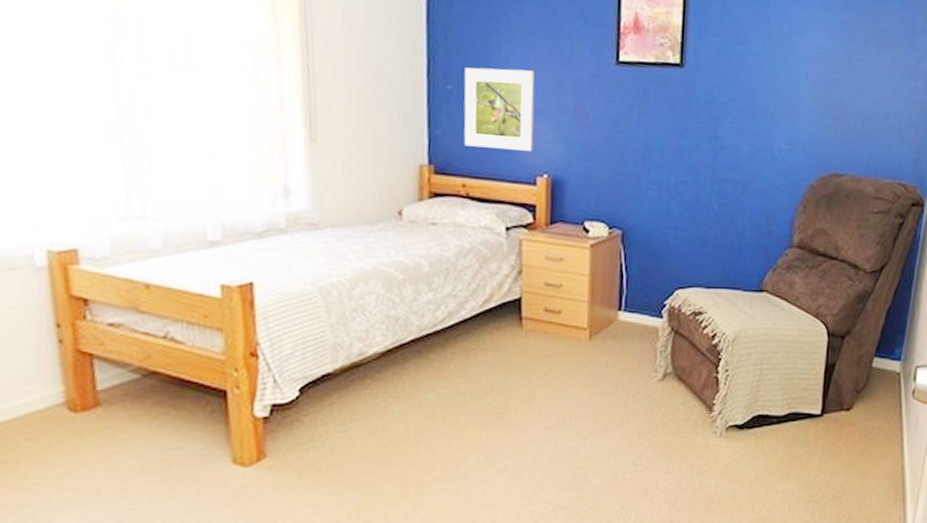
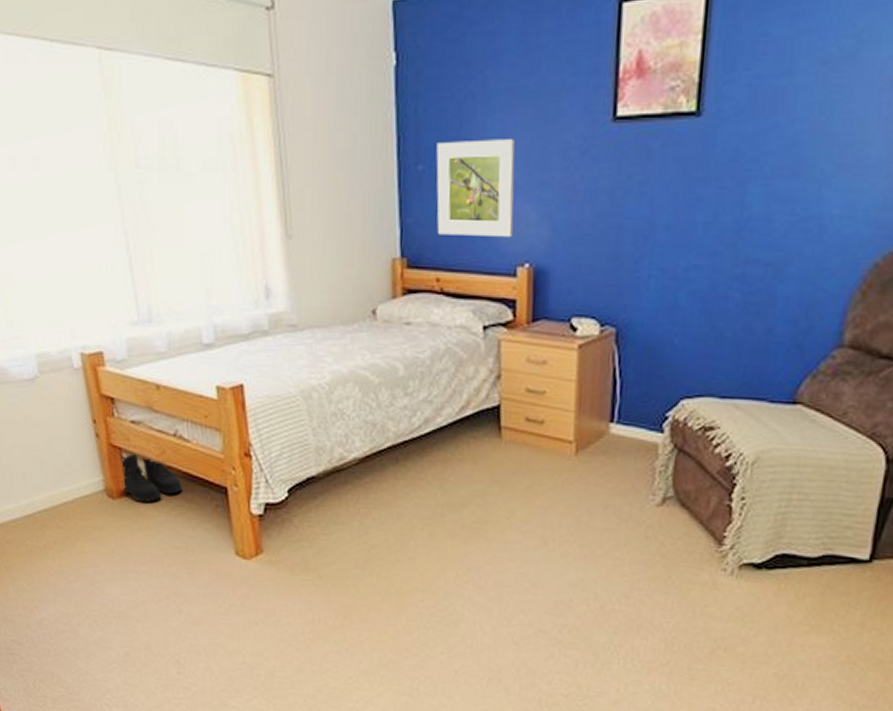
boots: none [89,360,171,414] -> present [120,454,183,503]

